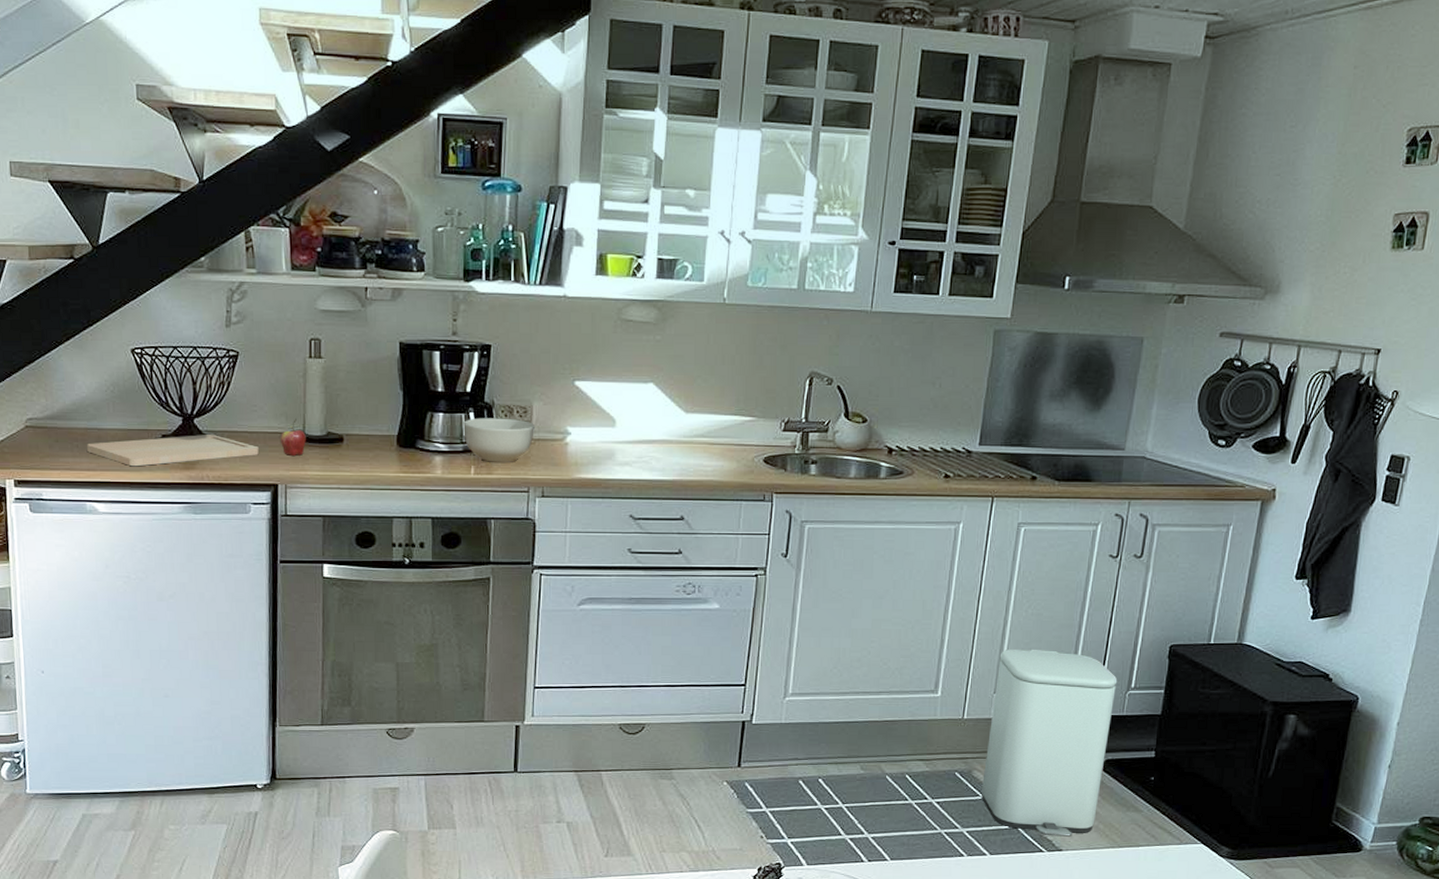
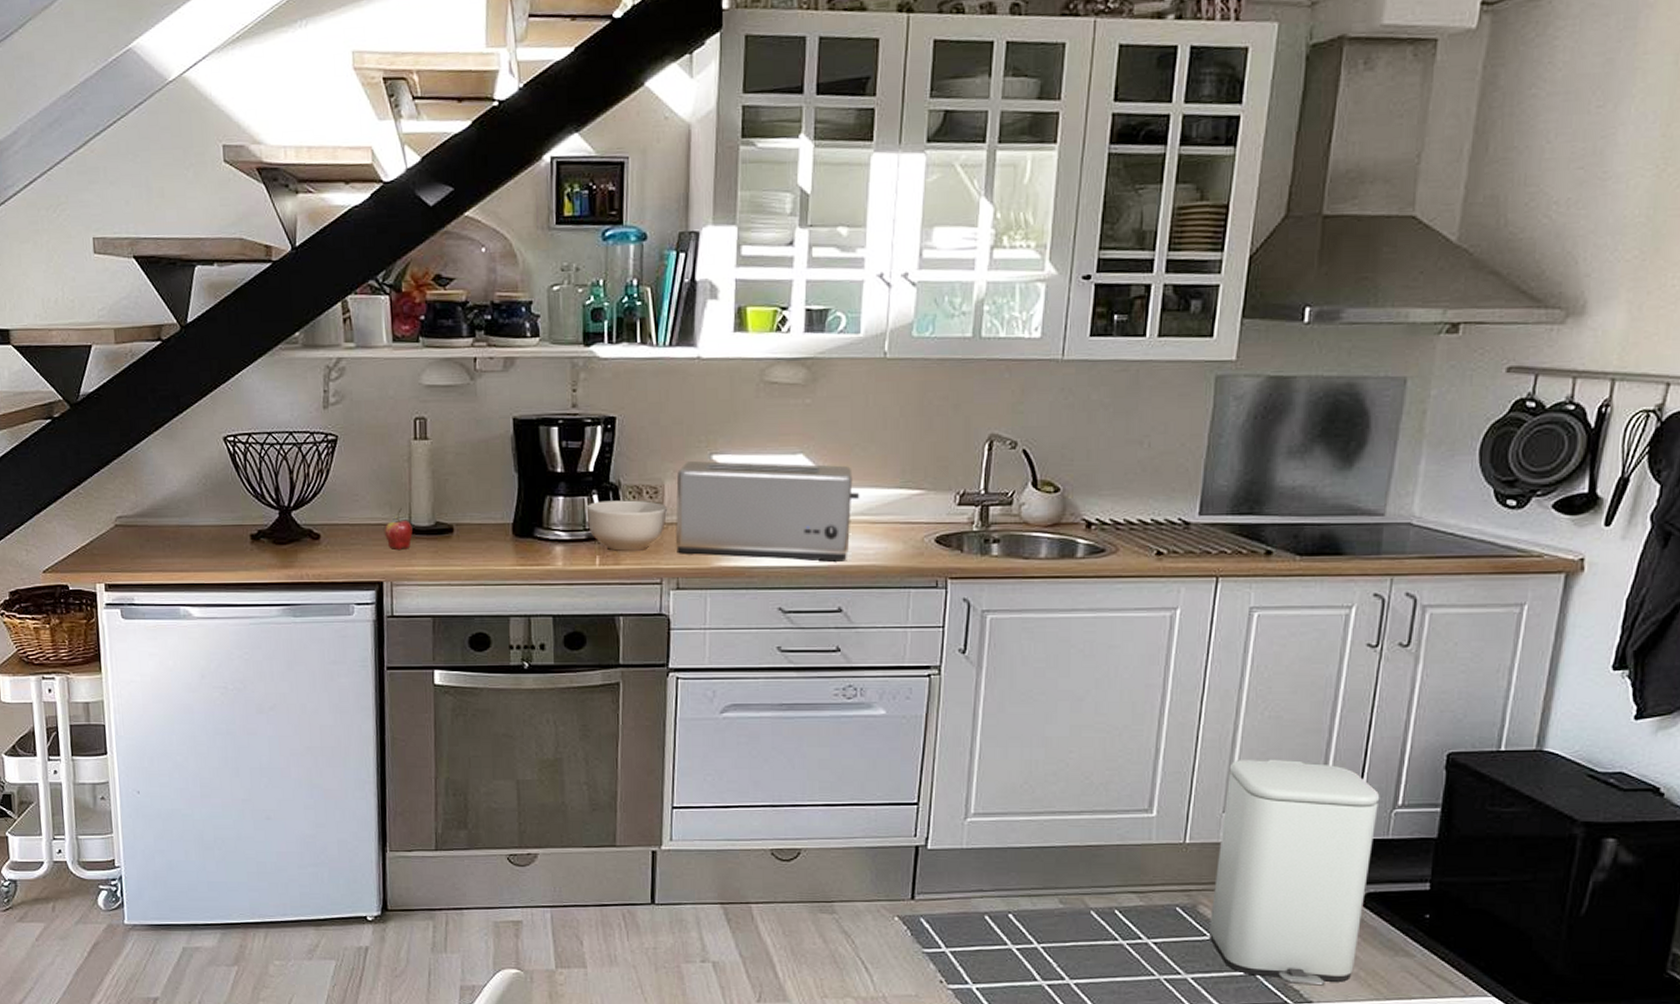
cutting board: present [87,435,259,467] -> none [179,528,362,566]
toaster: none [542,386,701,476] -> present [676,461,860,562]

